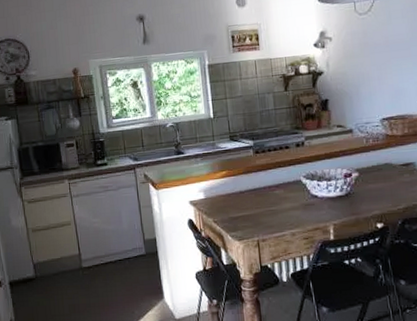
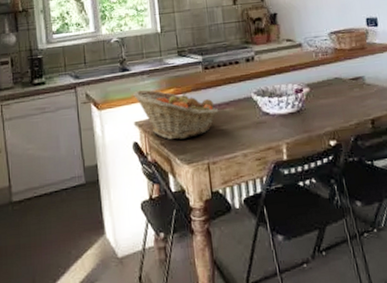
fruit basket: none [188,171,269,219] -> present [133,89,219,140]

